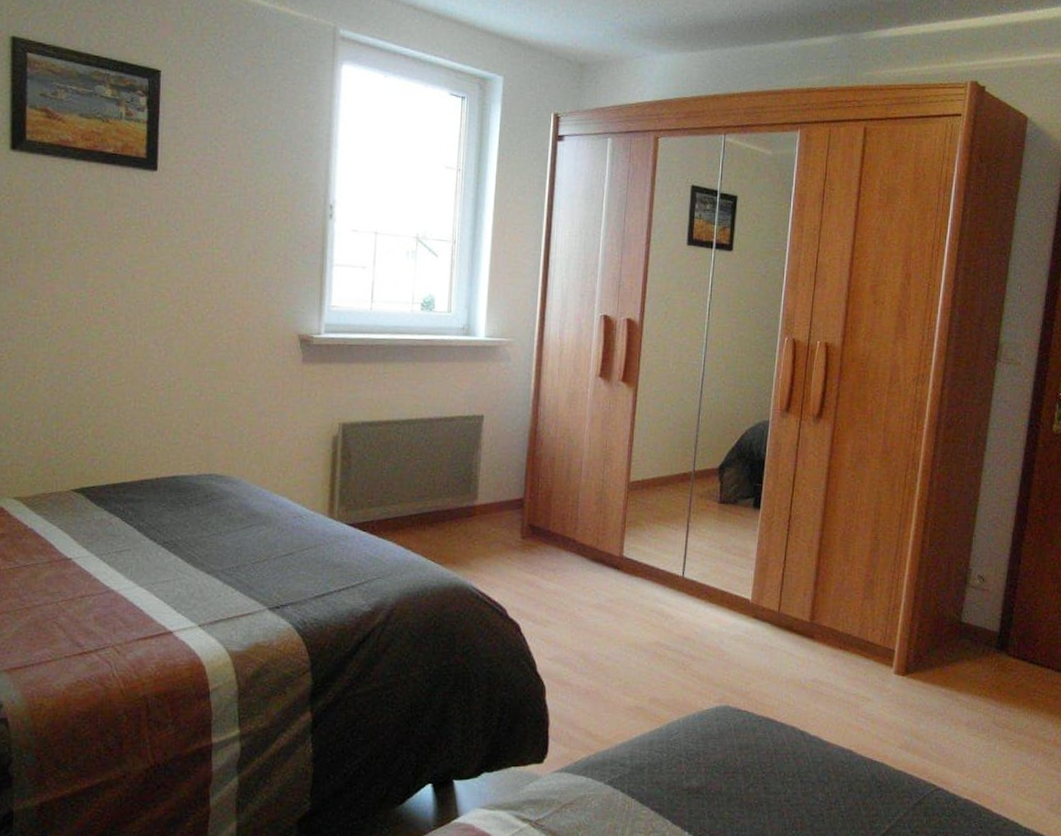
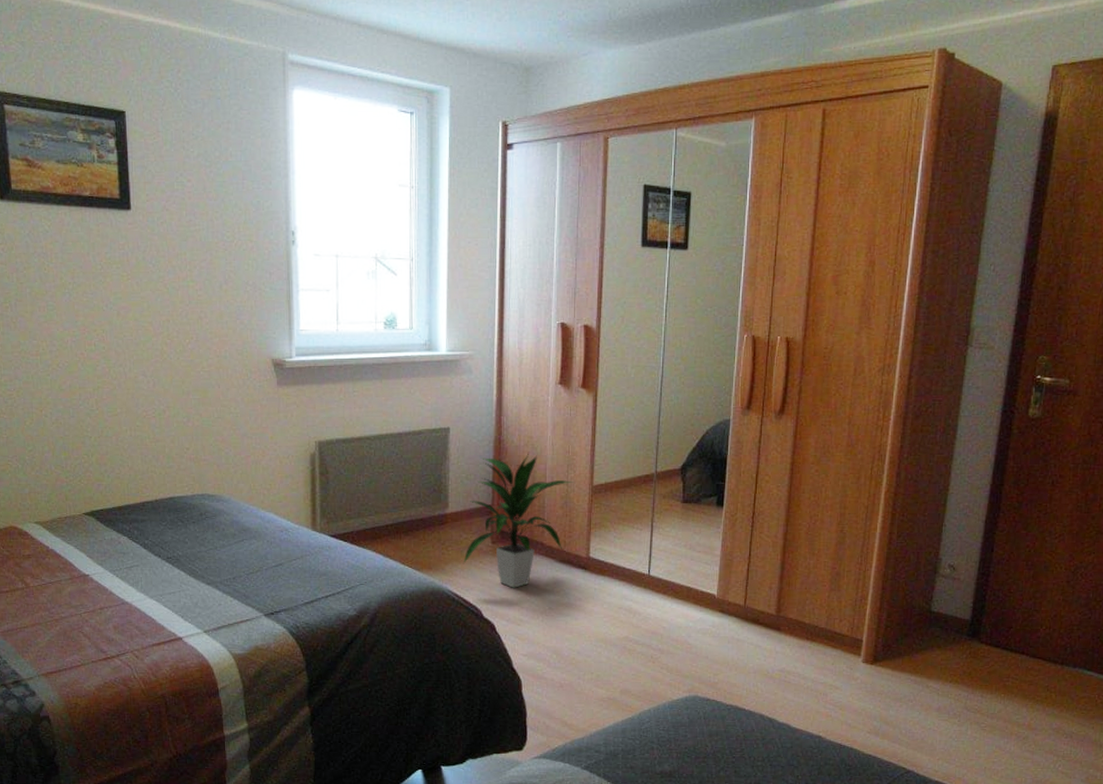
indoor plant: none [490,446,611,587] -> present [463,454,574,588]

